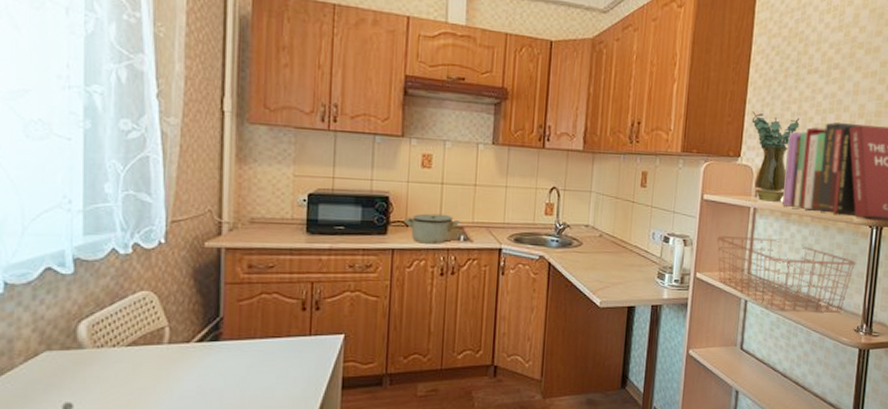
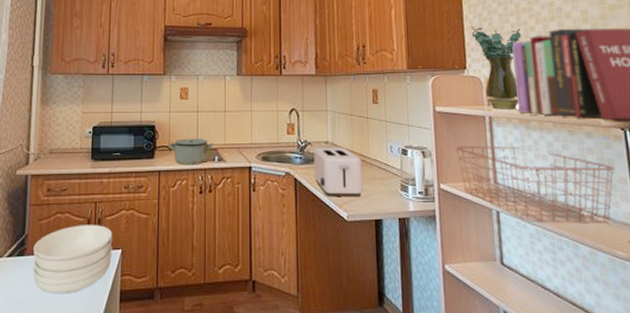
bowl: none [231,307,334,382] -> present [32,225,113,294]
toaster: none [570,230,622,284] -> present [313,147,363,198]

